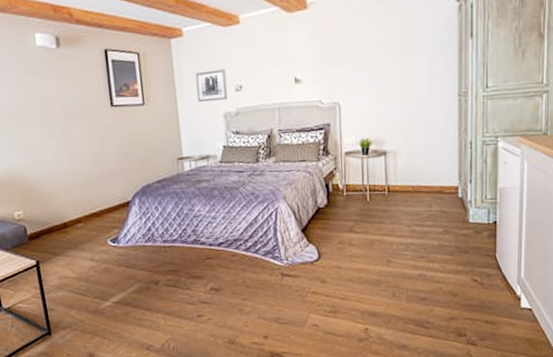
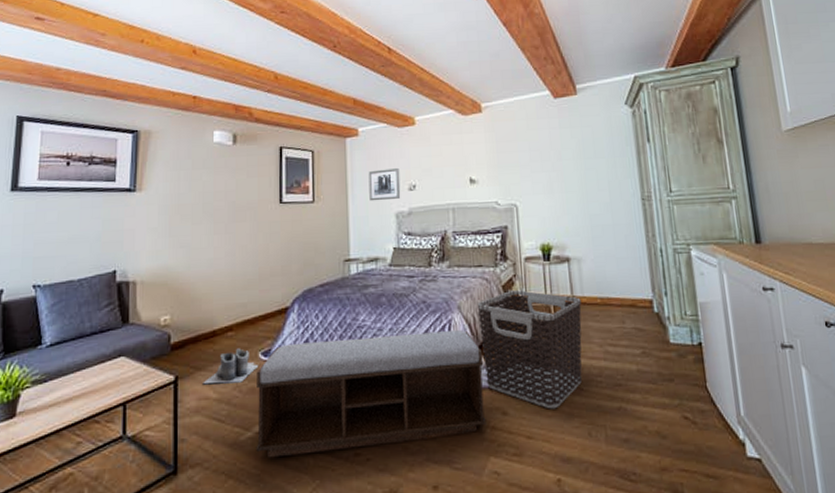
boots: none [61,237,109,267] -> present [203,348,259,385]
bench: none [107,216,308,321] -> present [256,330,486,458]
clothes hamper: none [301,181,394,277] -> present [477,290,583,409]

